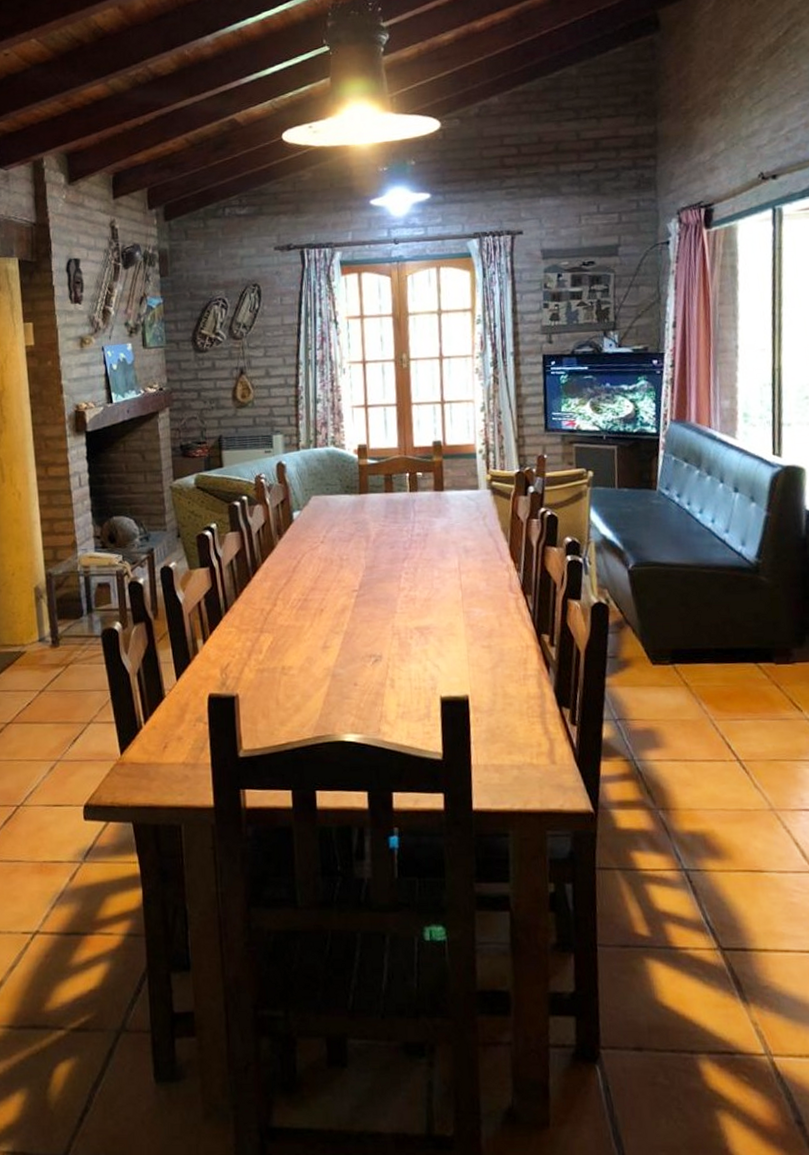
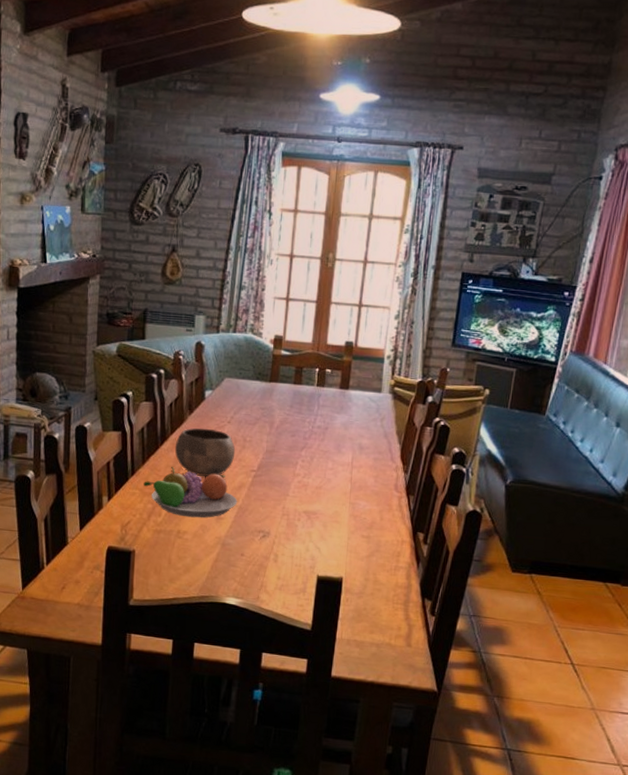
fruit bowl: none [239,597,343,651] -> present [143,466,238,518]
bowl: none [267,551,333,604] -> present [174,428,236,477]

